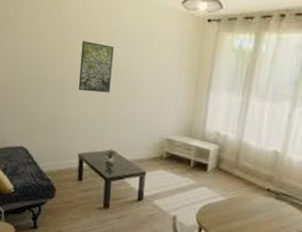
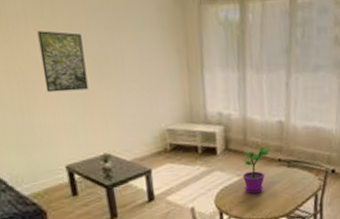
flower pot: none [228,173,259,218] -> present [242,147,269,194]

